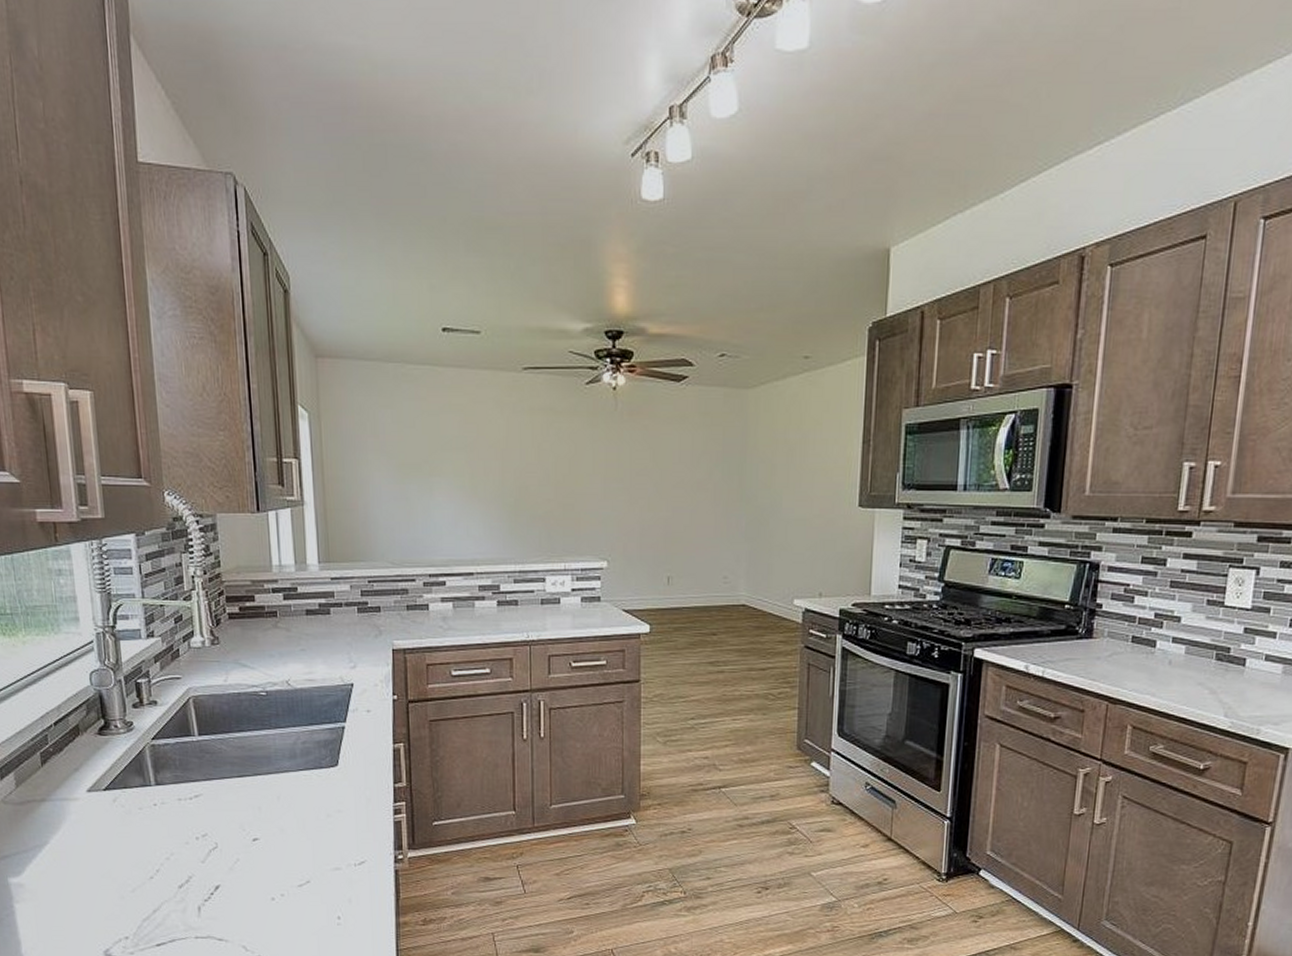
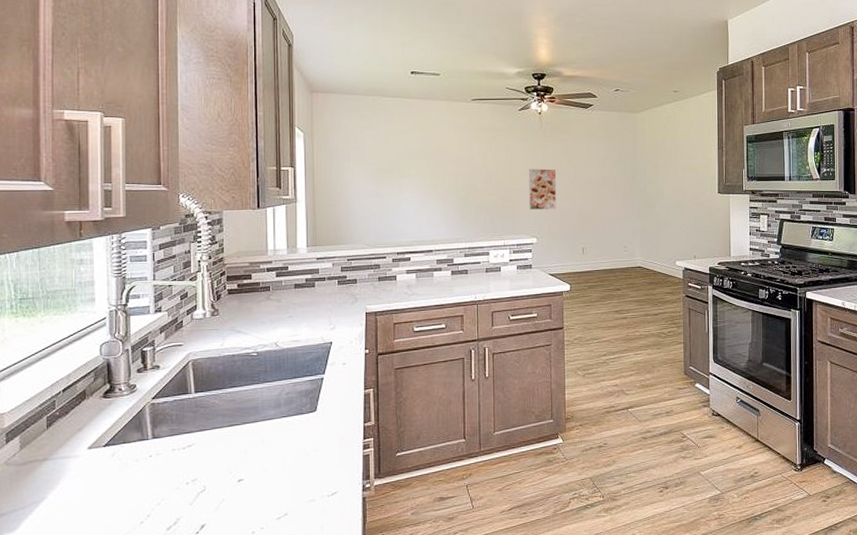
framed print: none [597,466,636,523] -> present [528,169,557,209]

